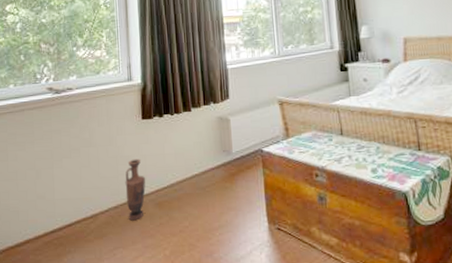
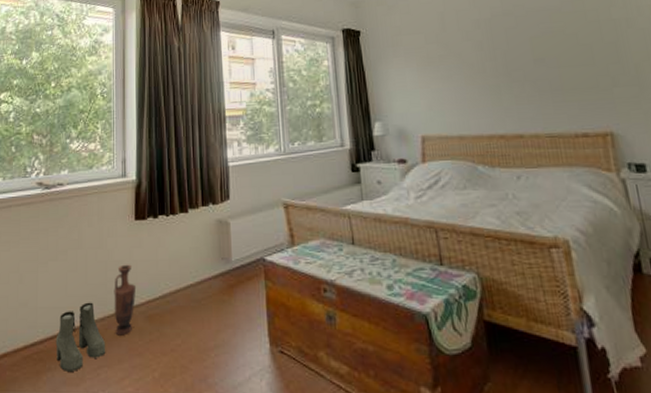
boots: none [73,193,121,253] -> present [55,302,106,371]

